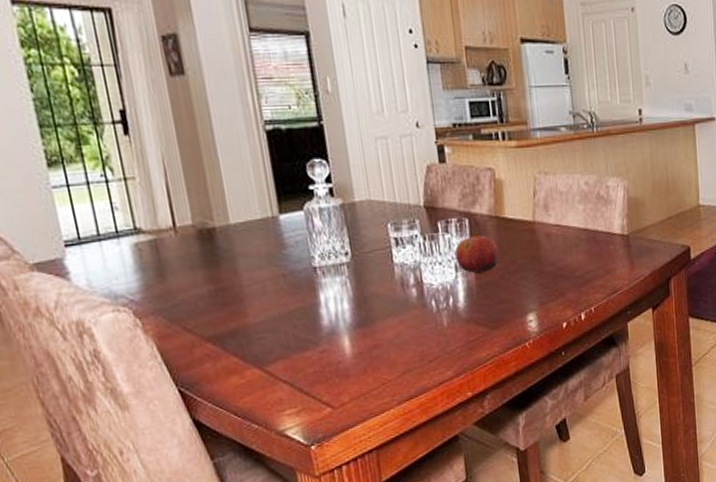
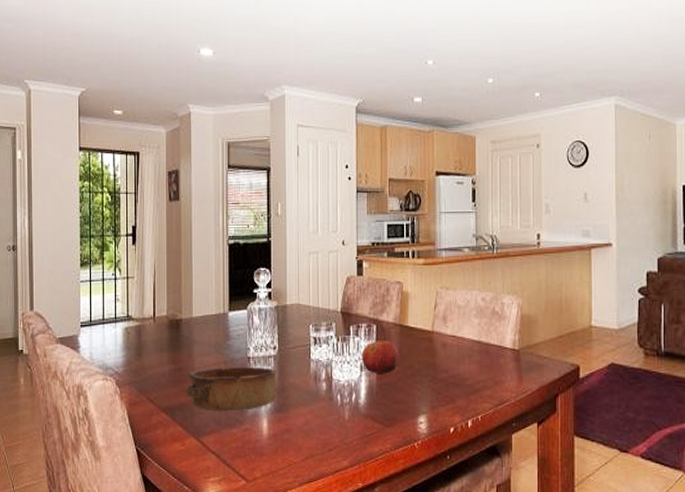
bowl: none [234,277,357,335] -> present [185,367,278,412]

